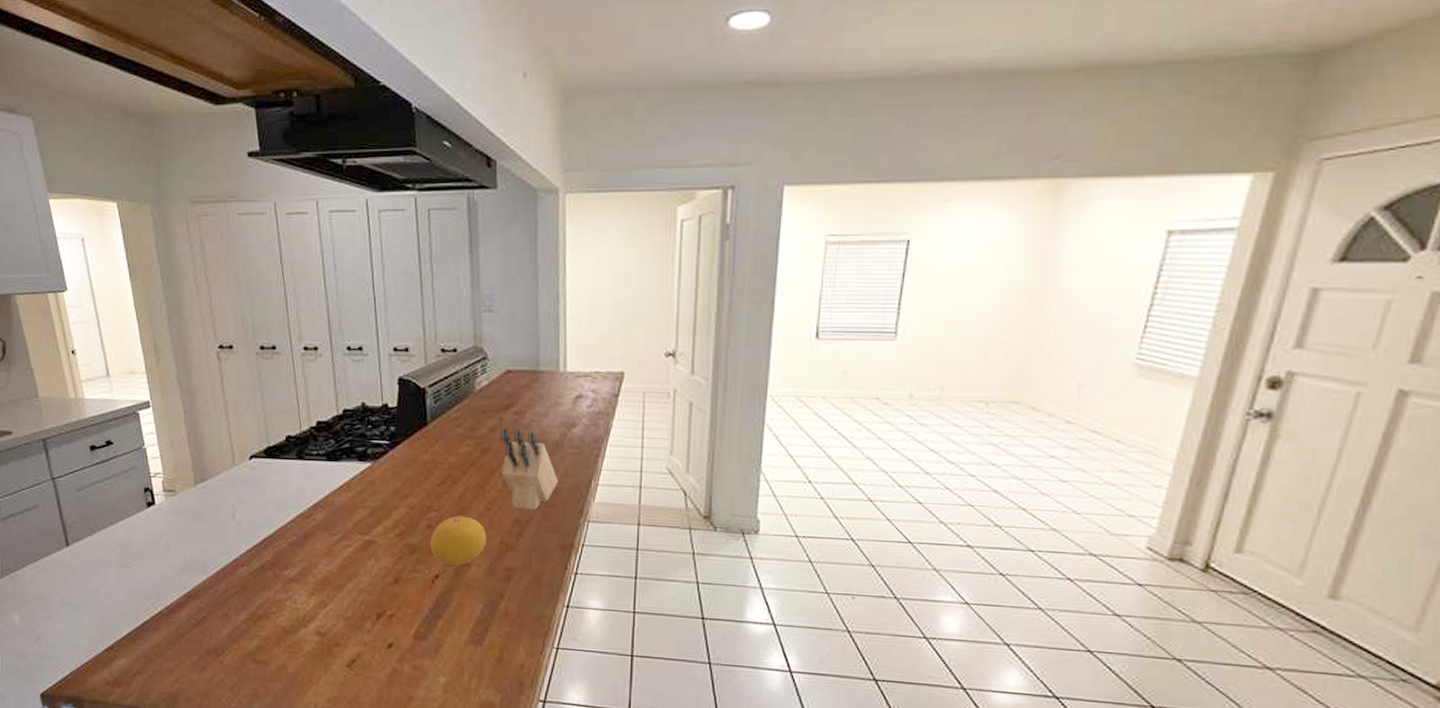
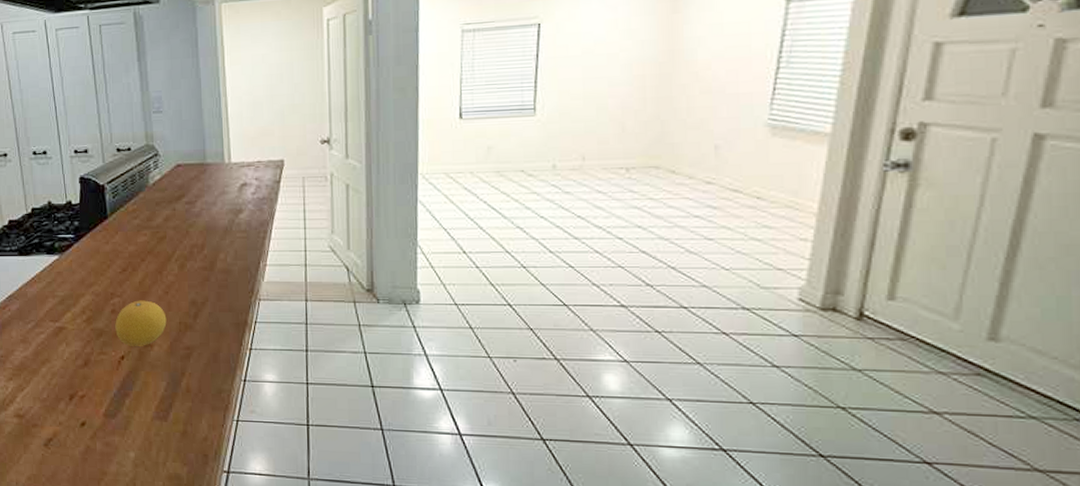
knife block: present [501,428,558,510] -> none [174,217,229,292]

